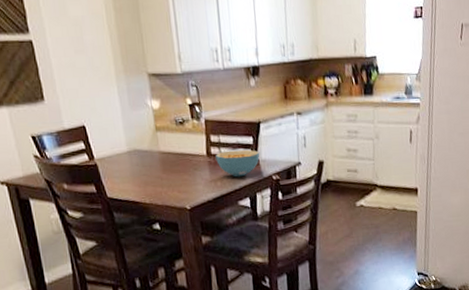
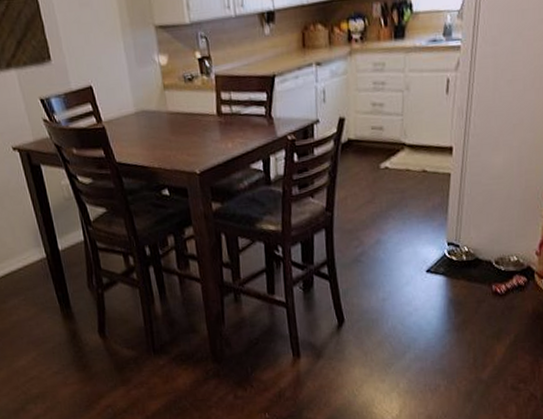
cereal bowl: present [216,149,260,177] -> none [226,107,275,138]

